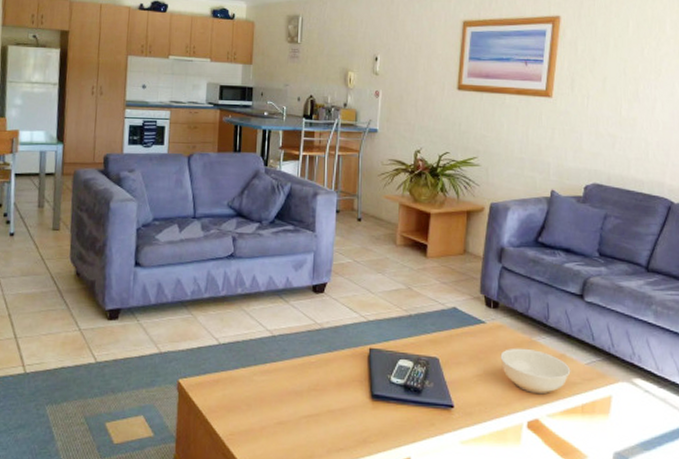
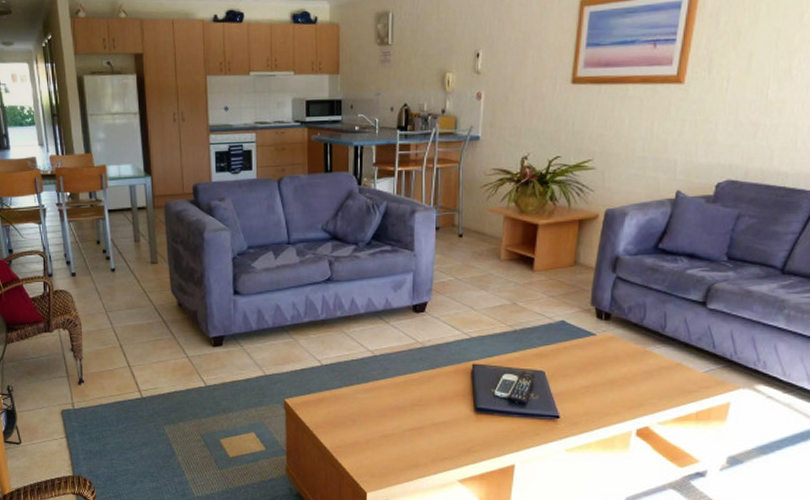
bowl: present [500,348,571,395] -> none [610,358,687,403]

